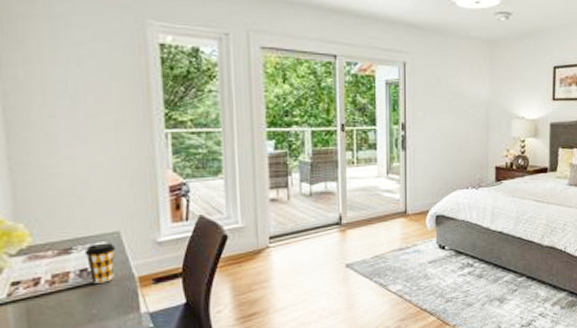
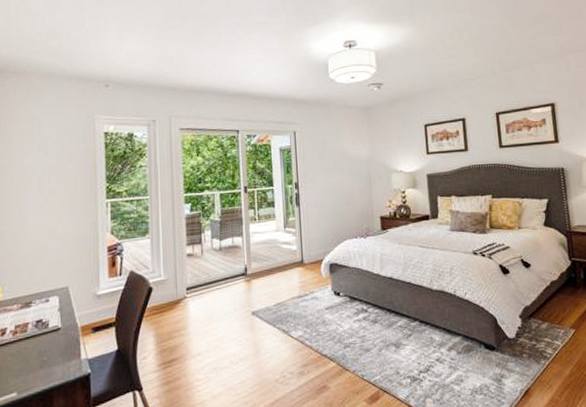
coffee cup: present [84,243,115,283] -> none [41,297,64,333]

